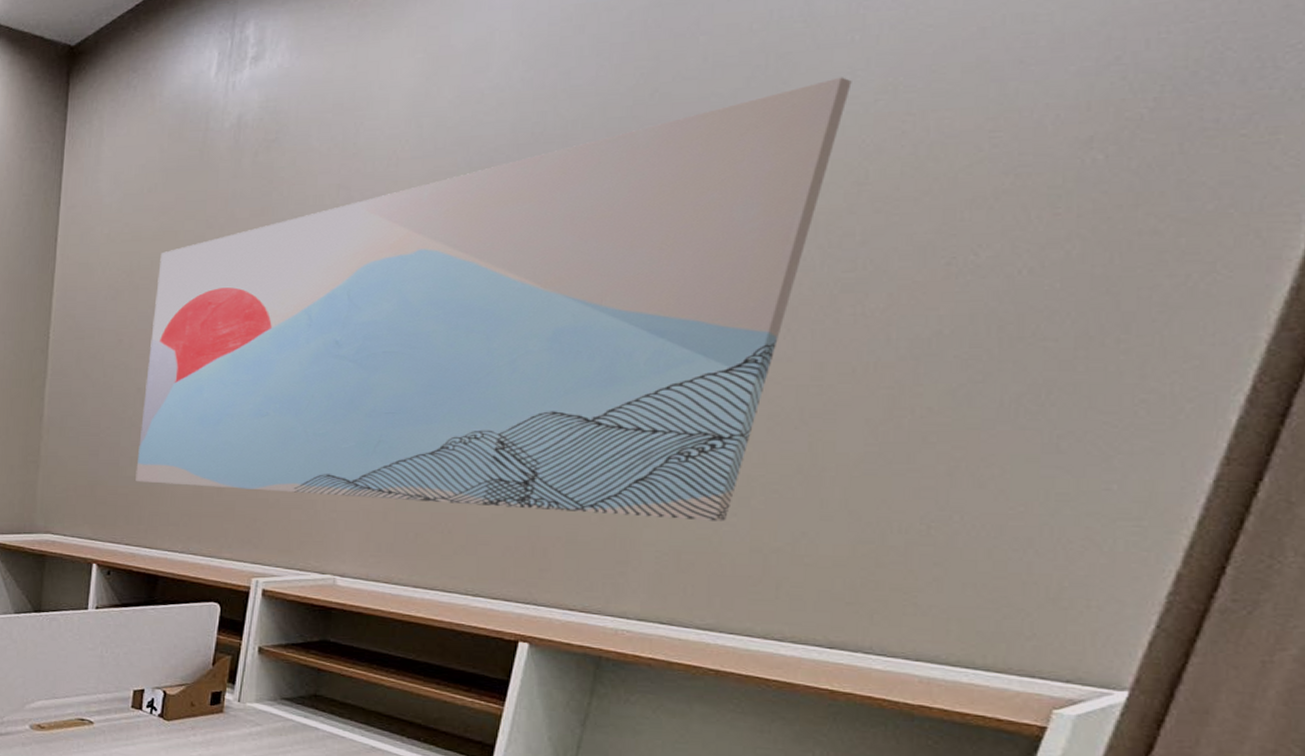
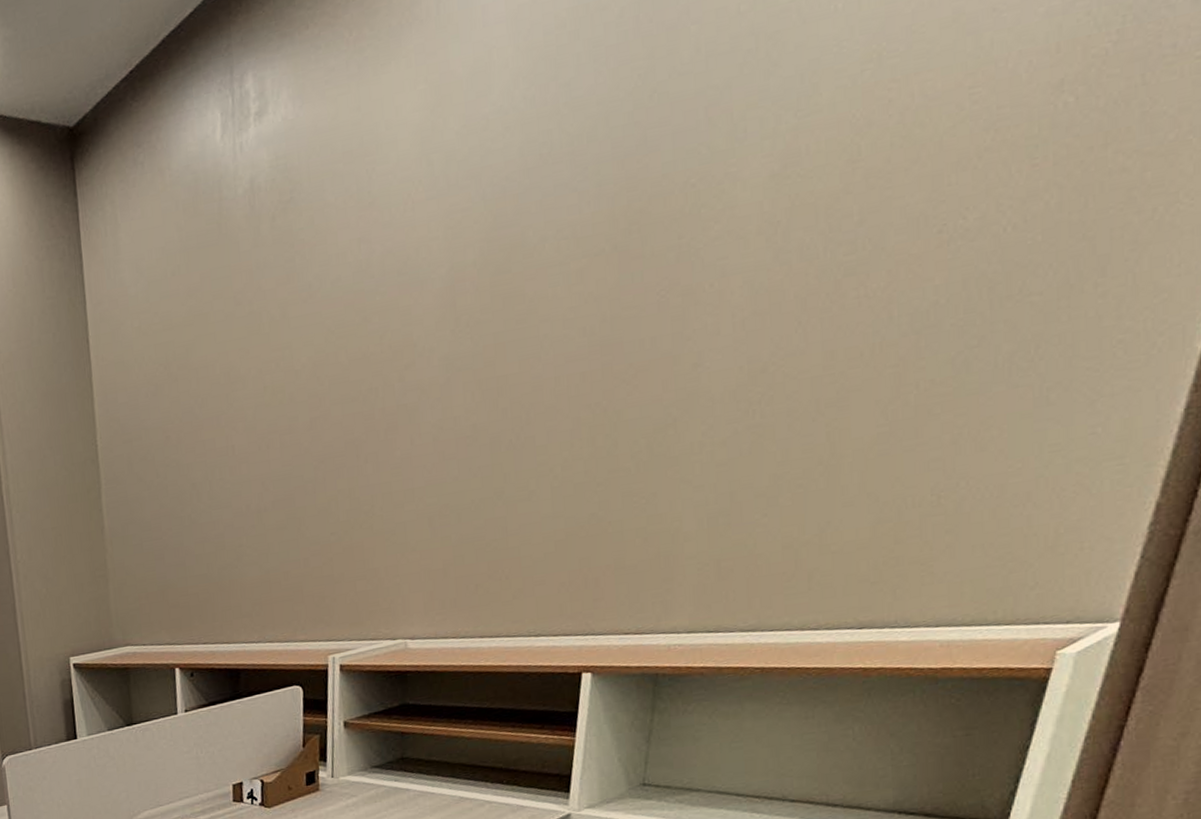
wall art: present [135,77,852,521] -> none [194,50,839,580]

